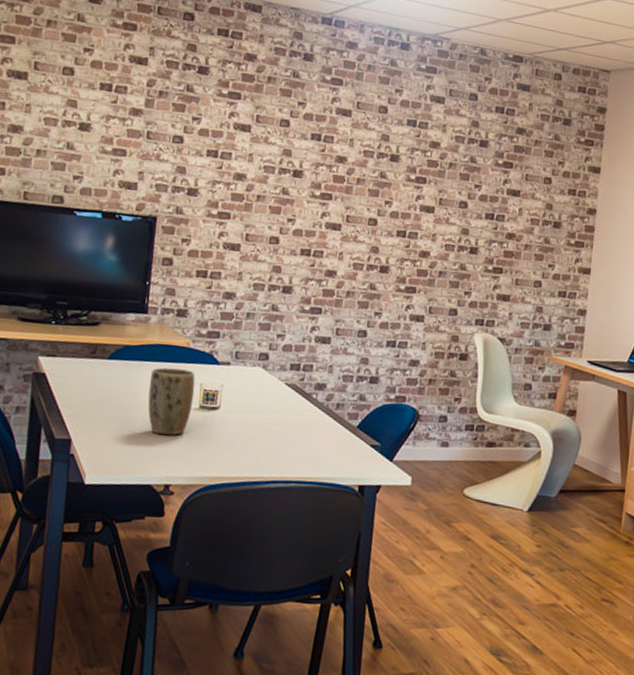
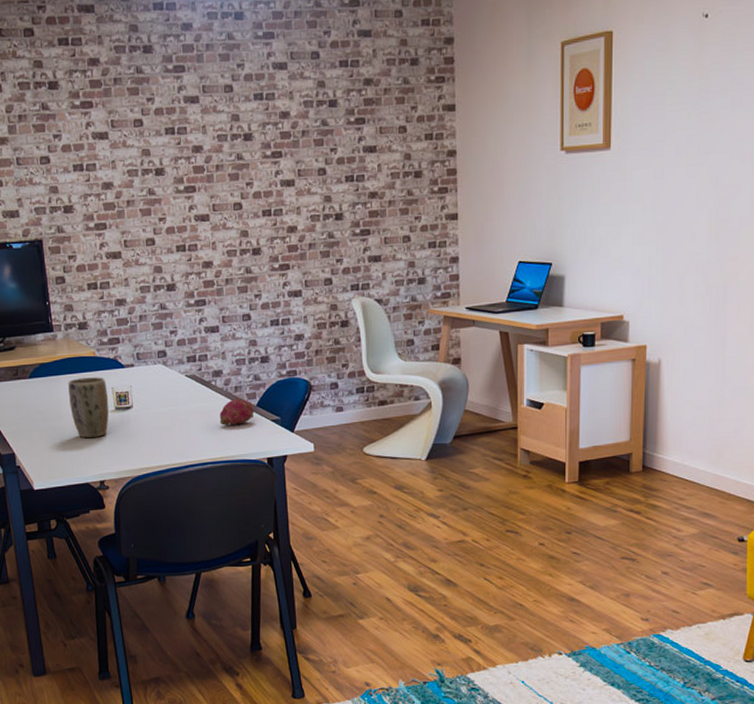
fruit: none [313,415,354,446] -> present [219,398,254,426]

